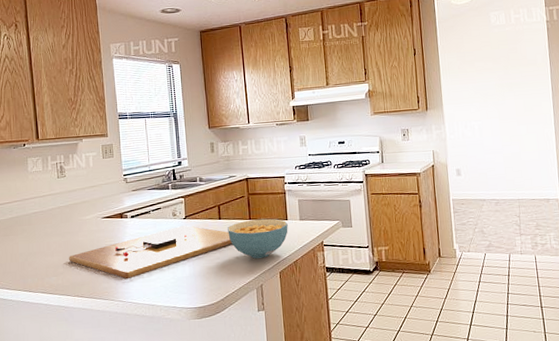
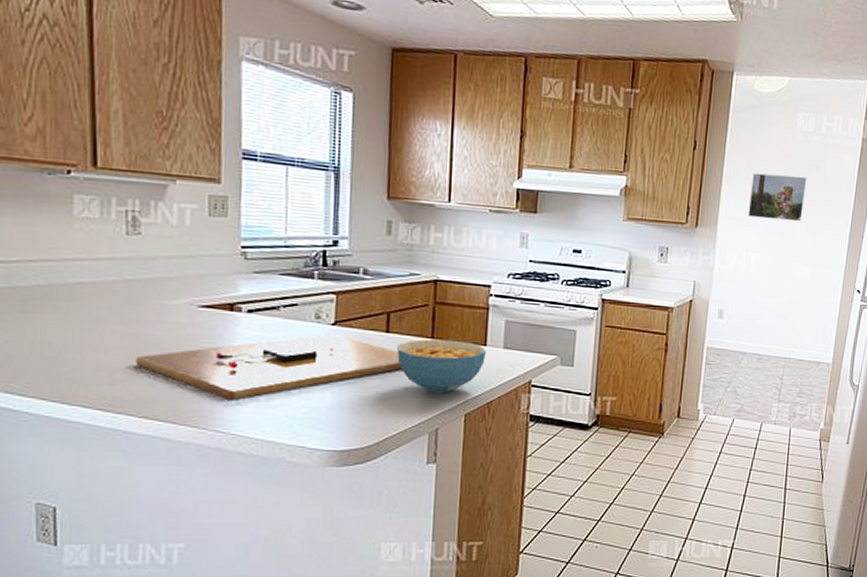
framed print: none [463,58,510,96] -> present [747,172,807,222]

